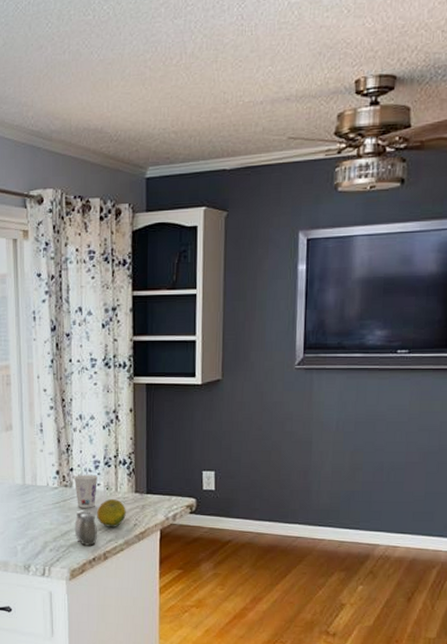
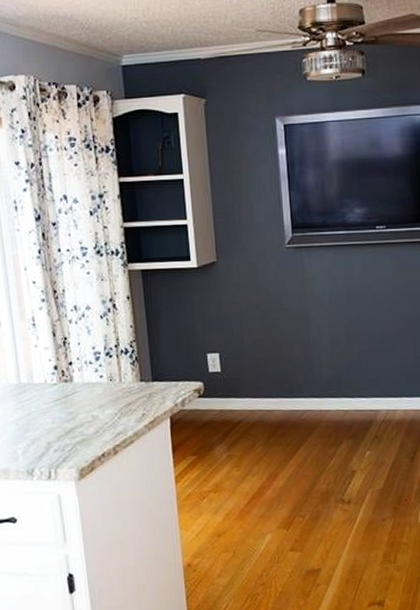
cup: present [73,475,99,508] -> none [73,367,101,403]
salt and pepper shaker: present [74,510,98,547] -> none [79,404,105,443]
fruit: present [96,499,126,527] -> none [101,390,133,420]

